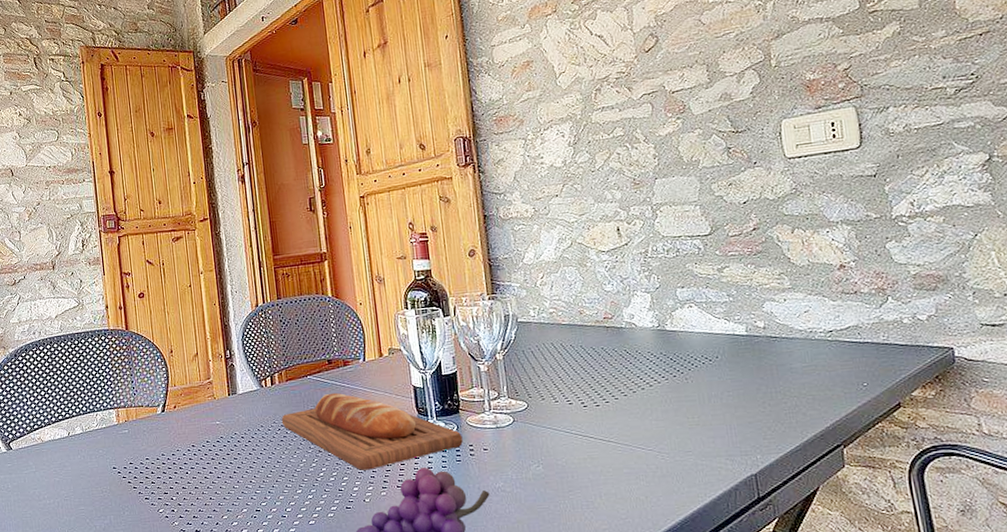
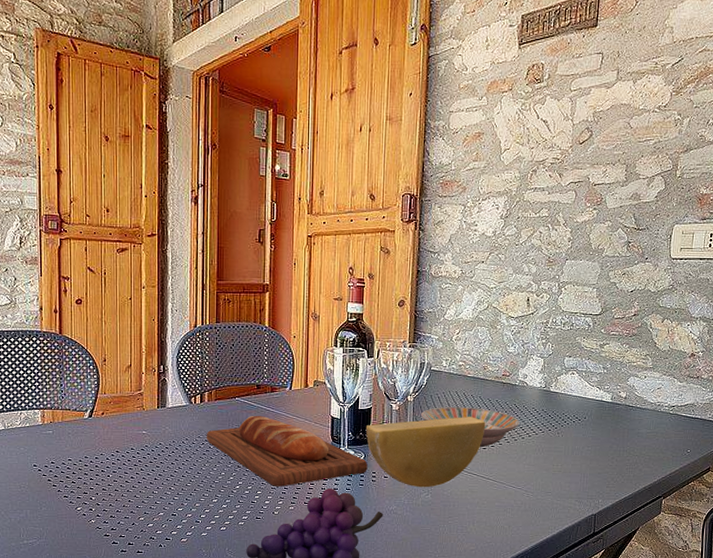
cheese: none [453,370,595,459] -> present [365,417,486,488]
bowl: none [514,359,636,404] -> present [421,407,520,447]

